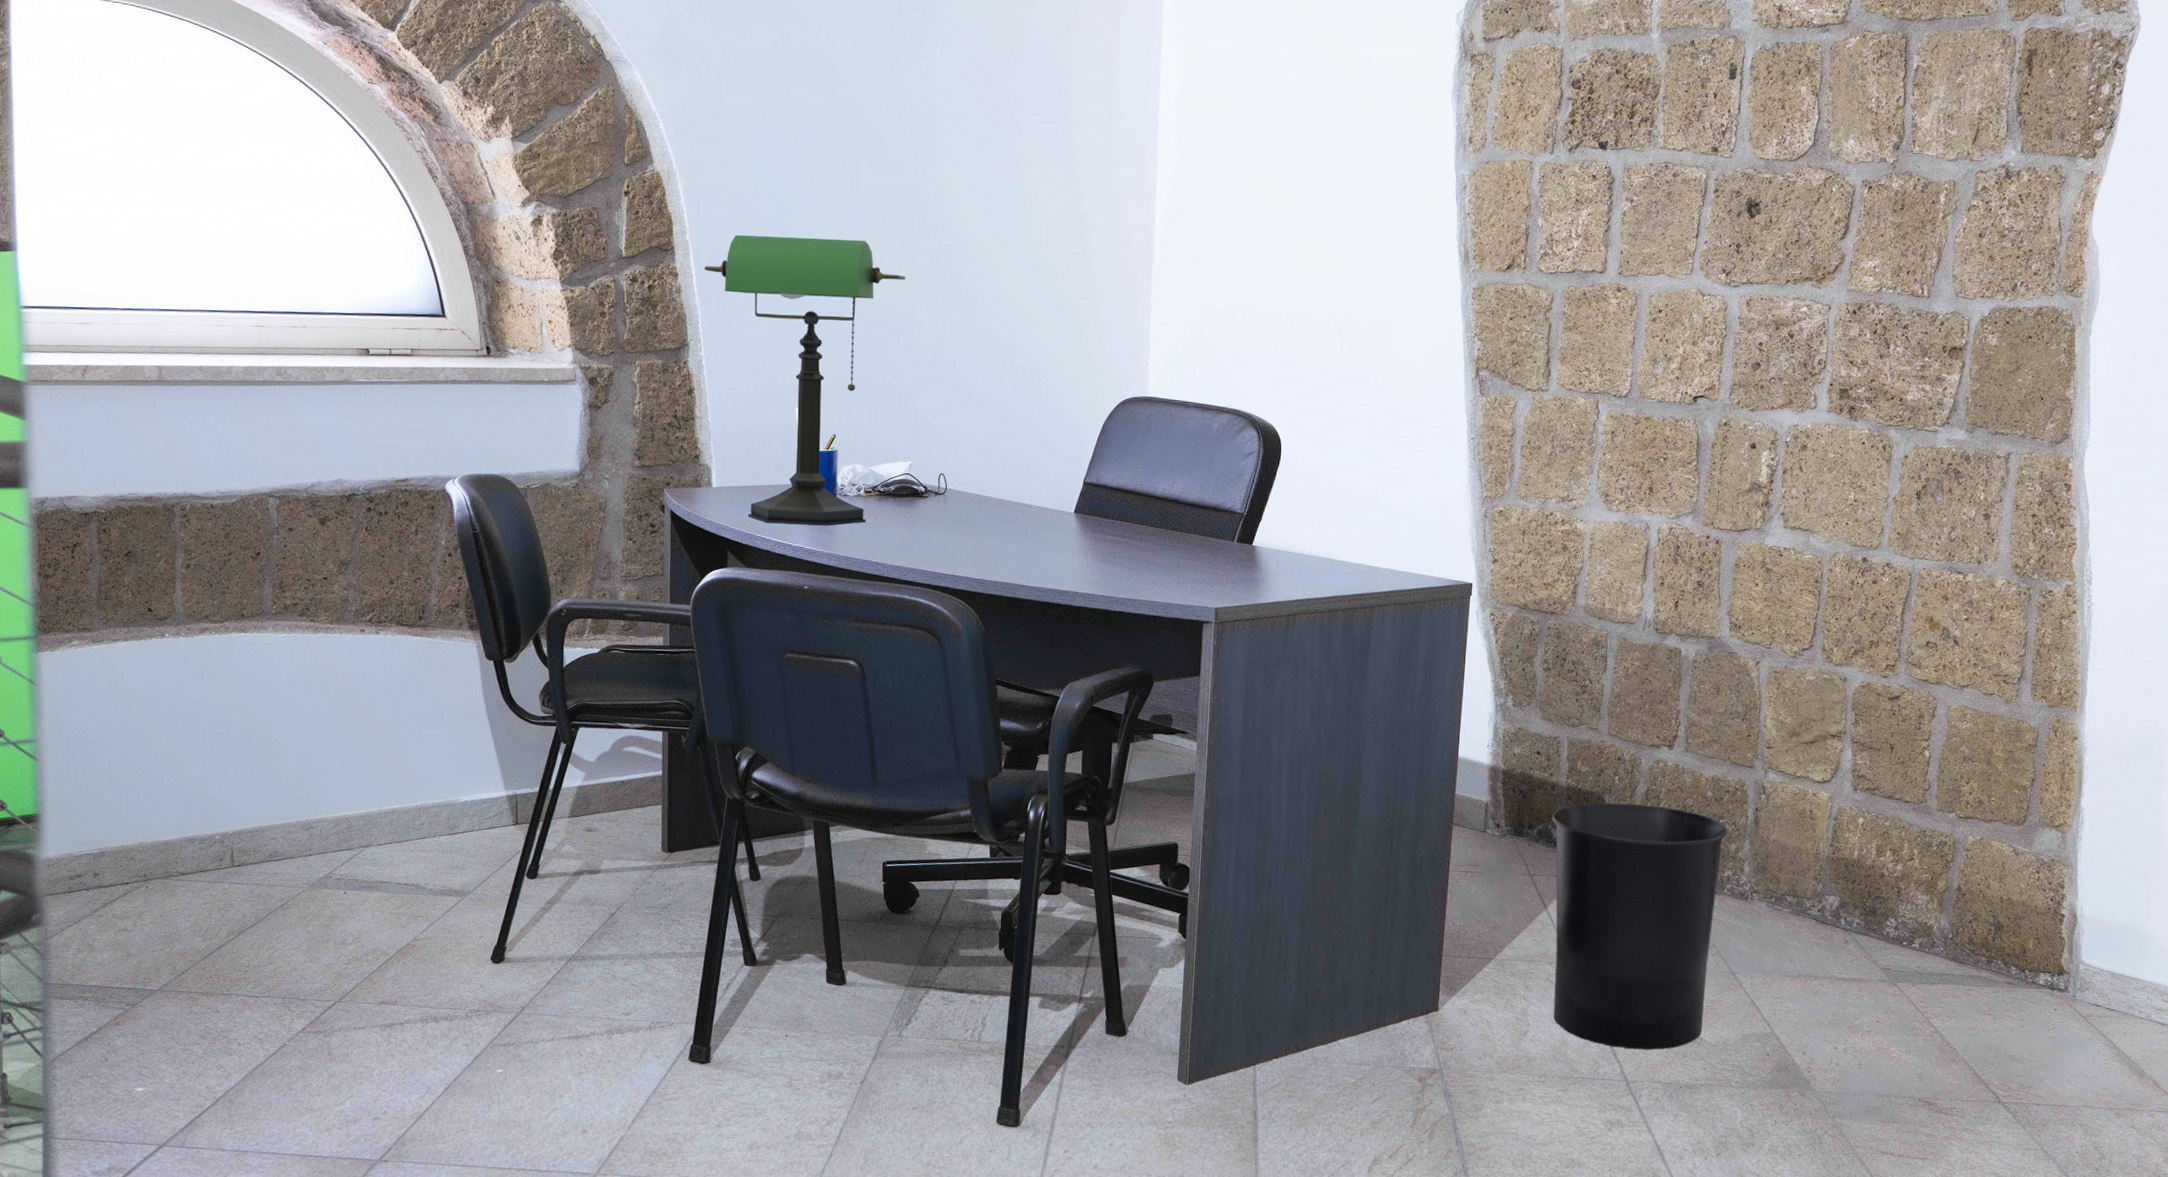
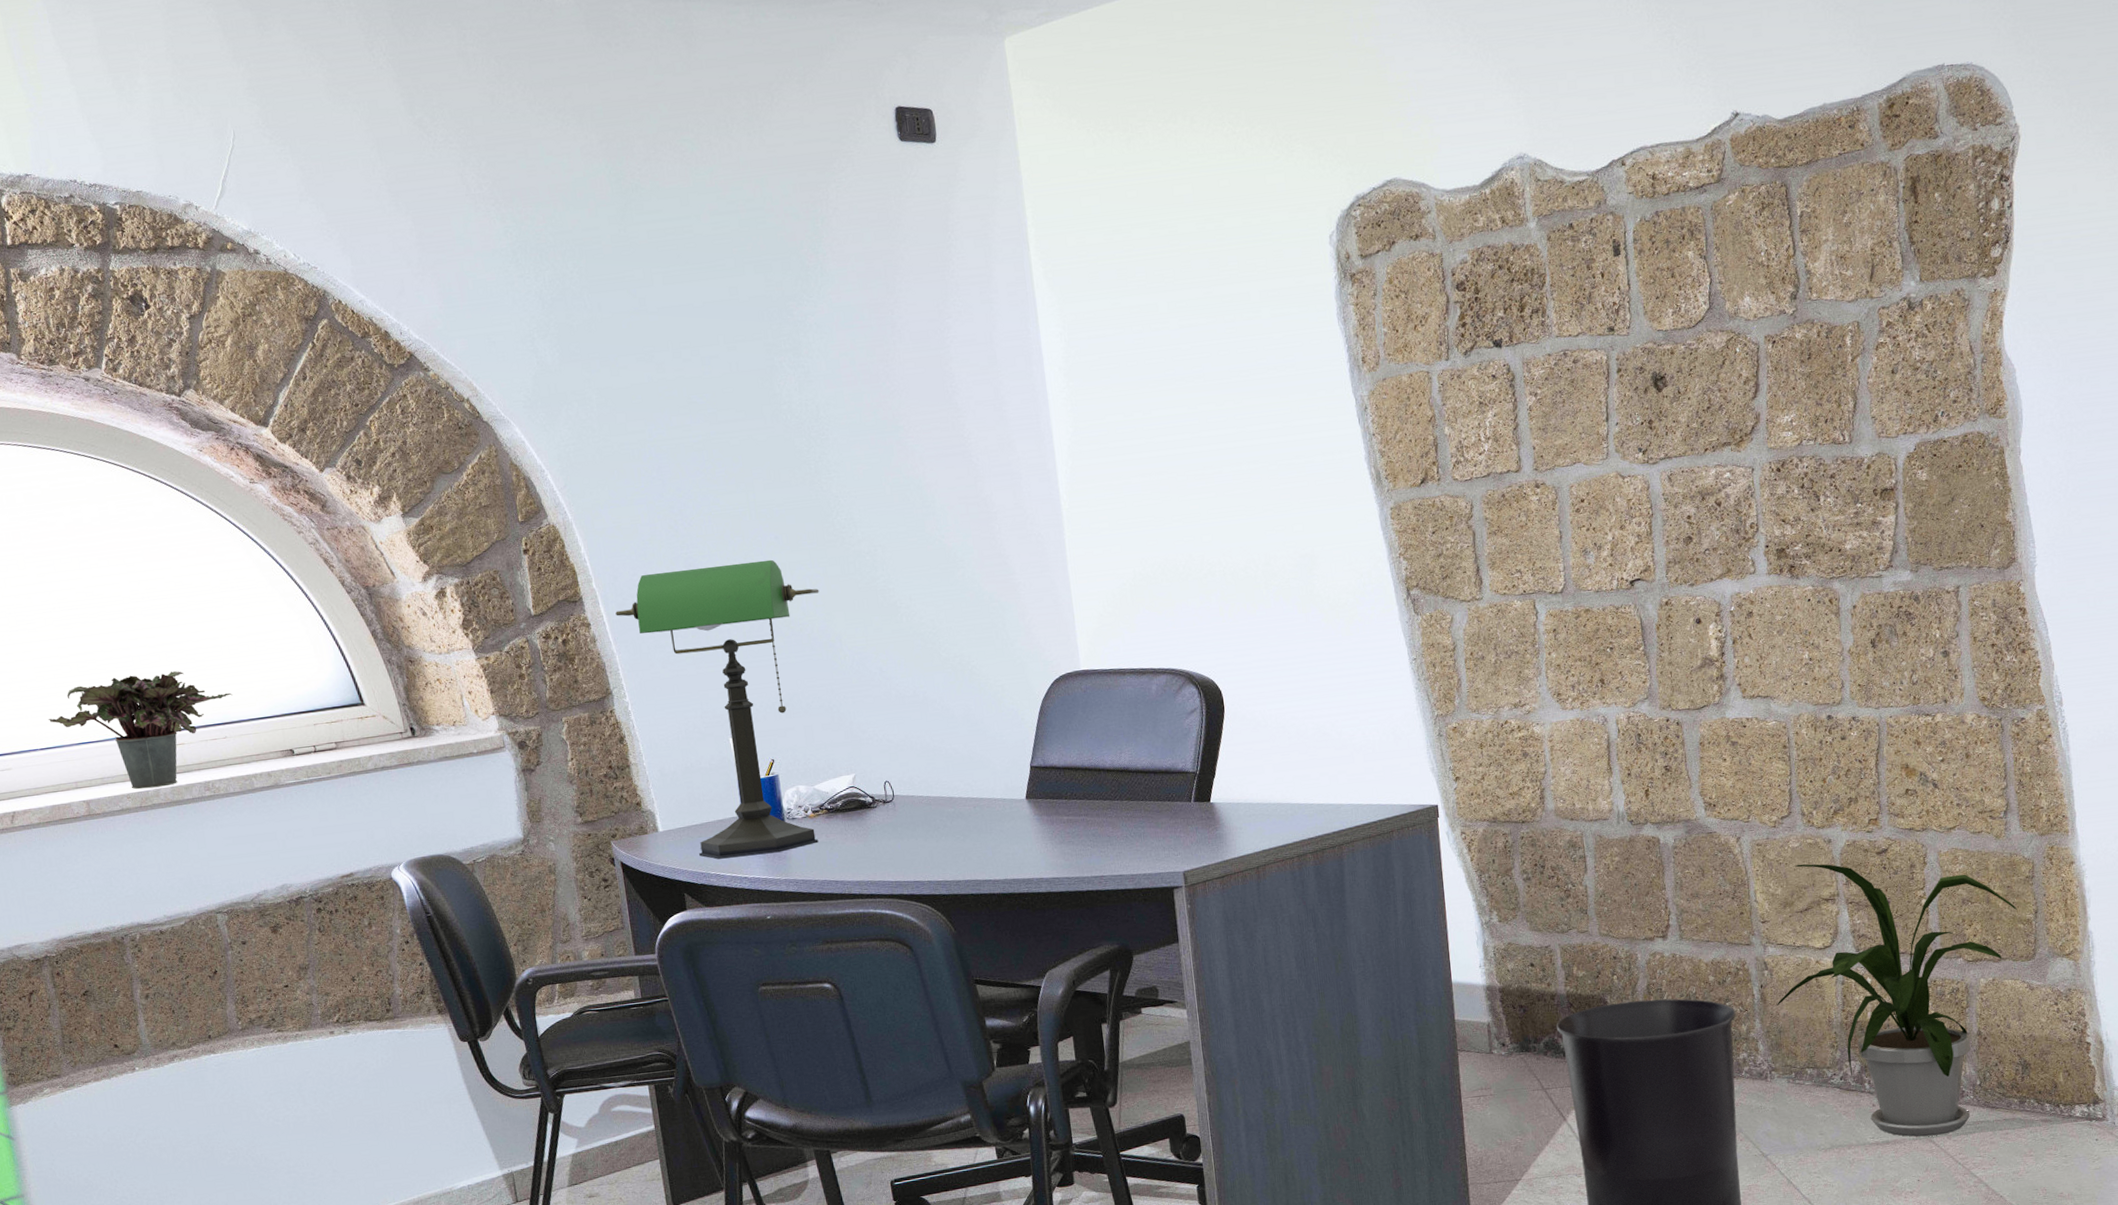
potted plant: none [134,250,318,365] -> present [48,671,232,790]
house plant: none [1769,697,2016,981] -> present [1777,864,2018,1137]

